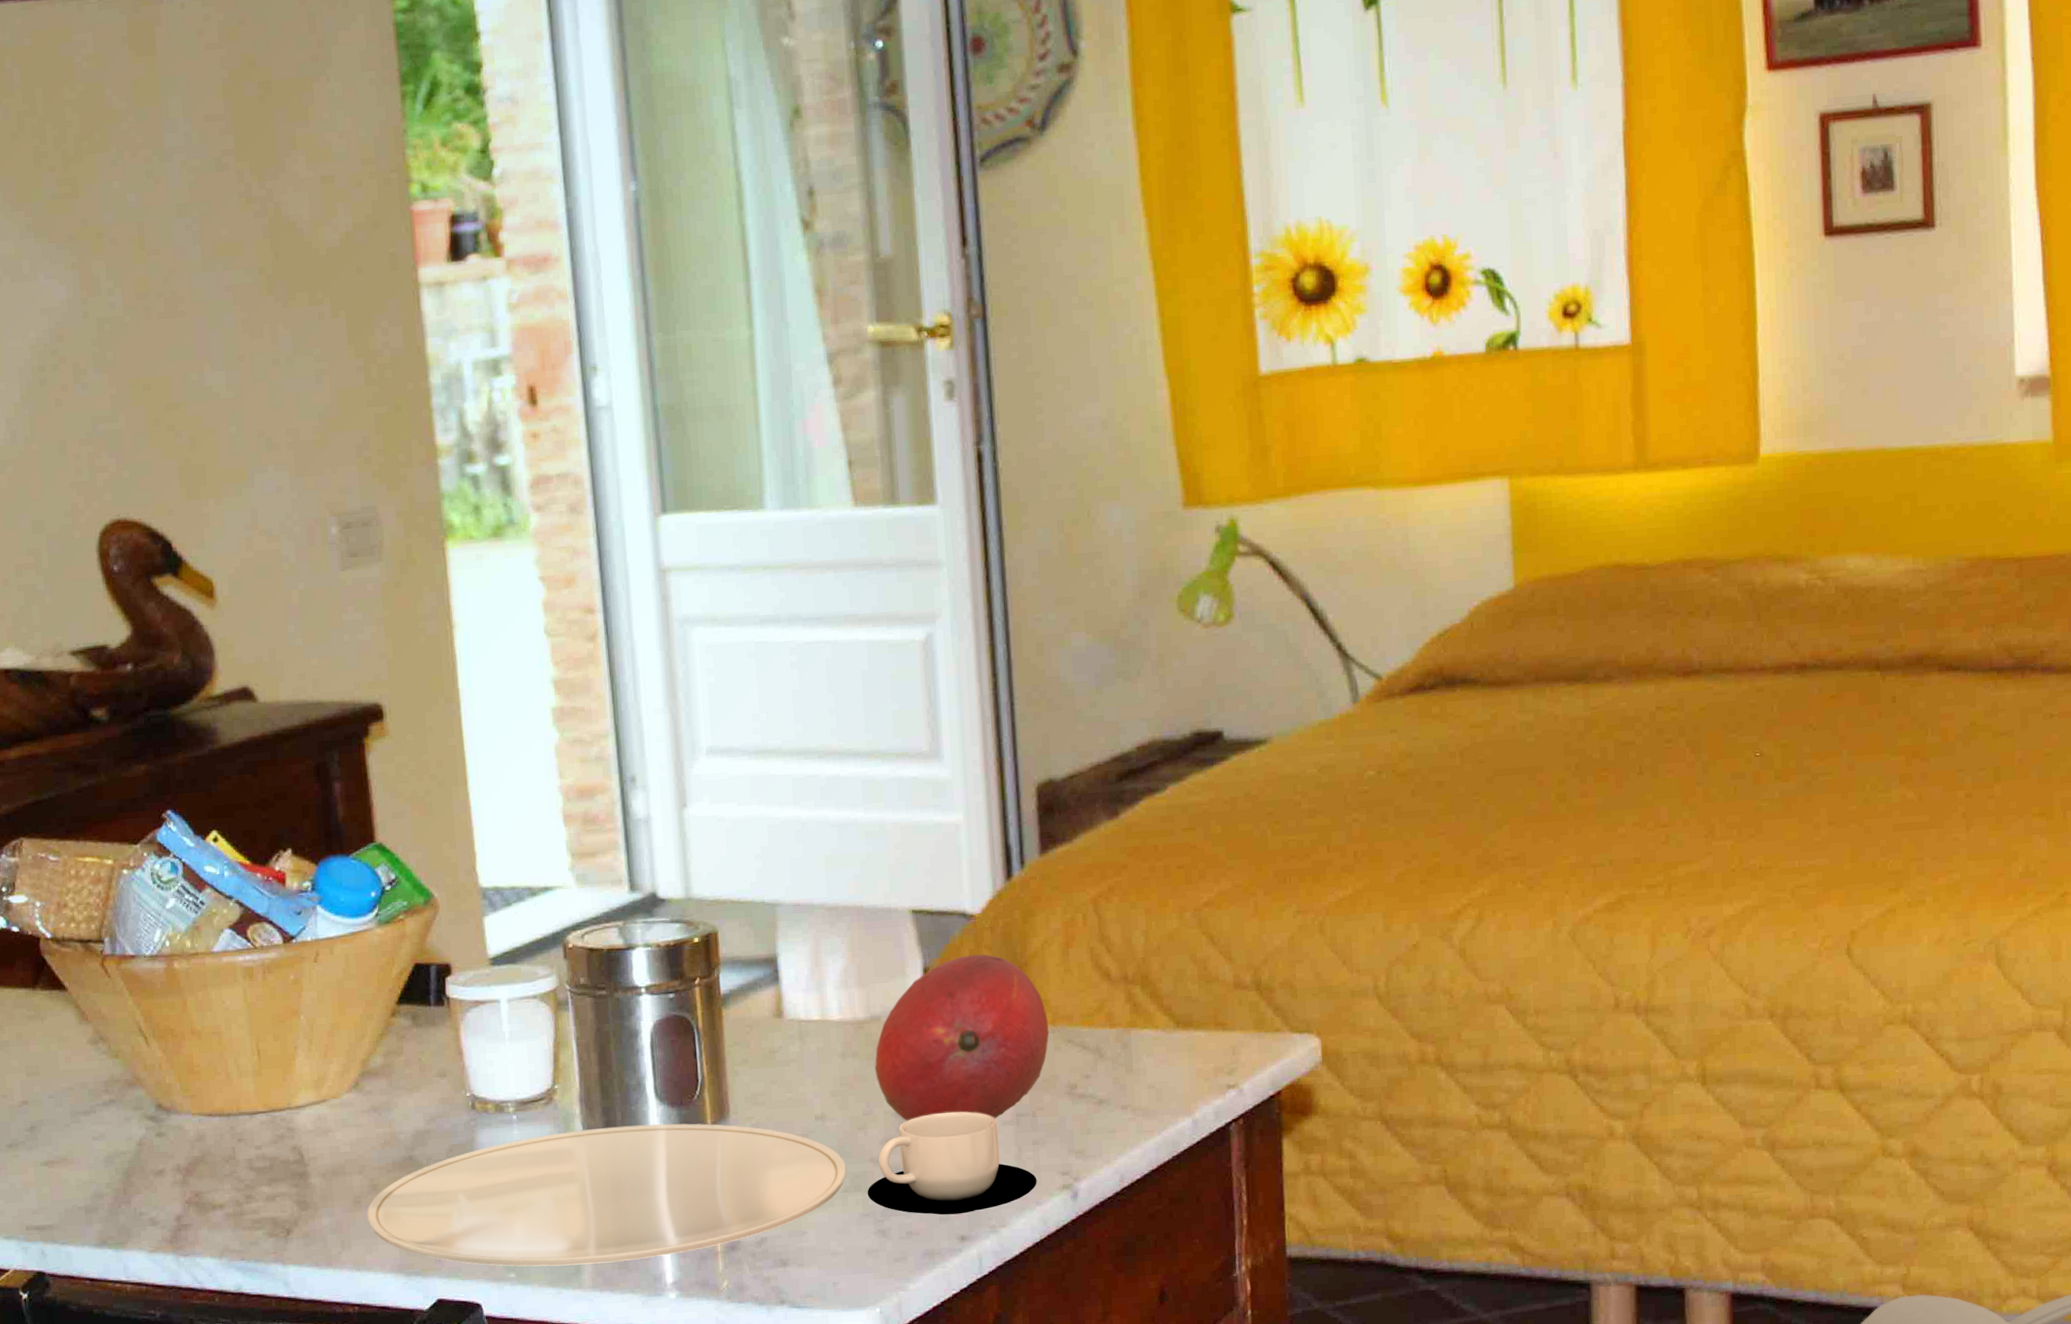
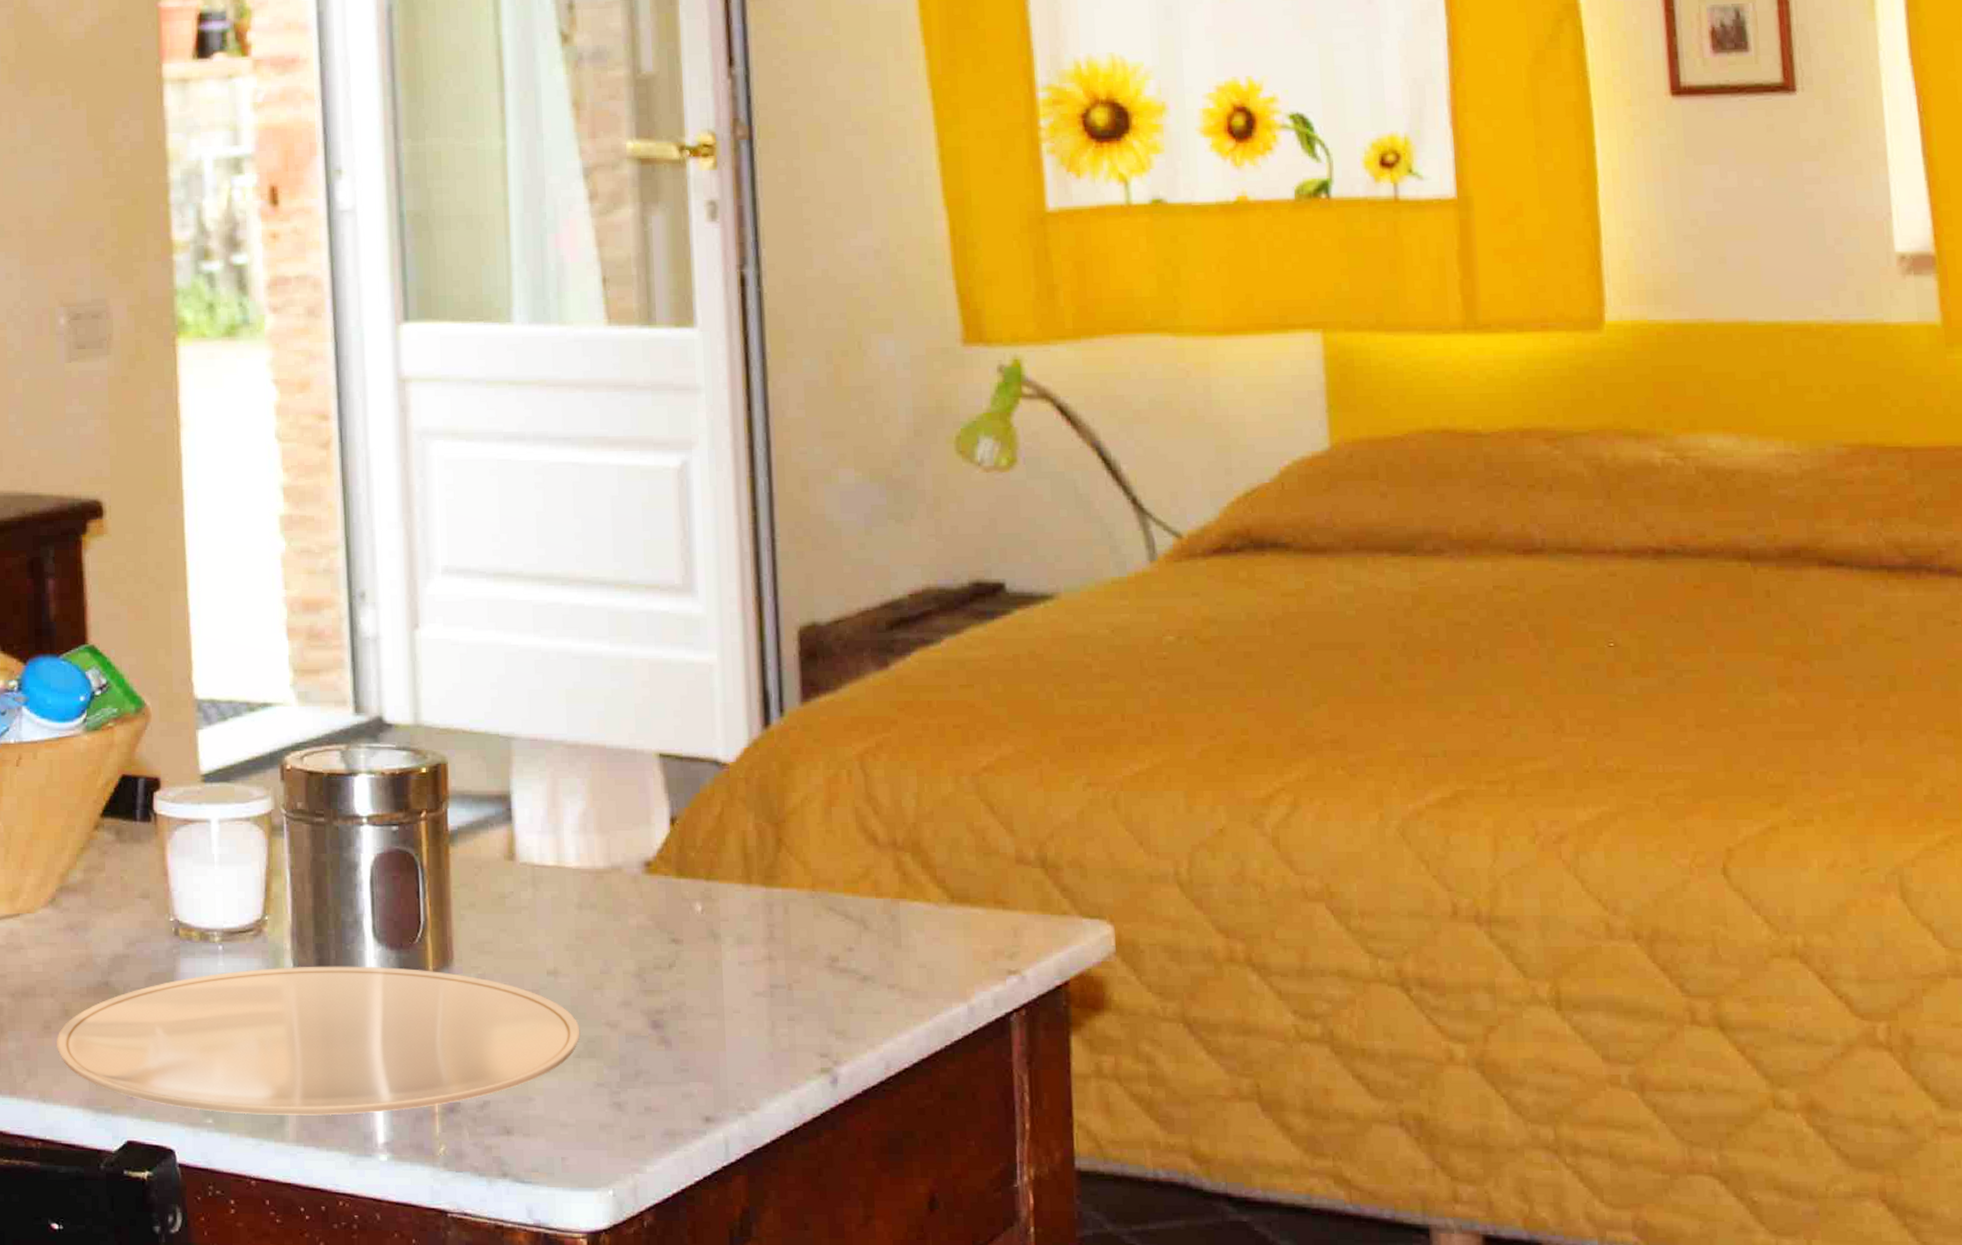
cup: present [867,1111,1037,1215] -> none [602,977,792,1092]
fruit: present [874,954,1050,1121] -> none [613,806,809,988]

